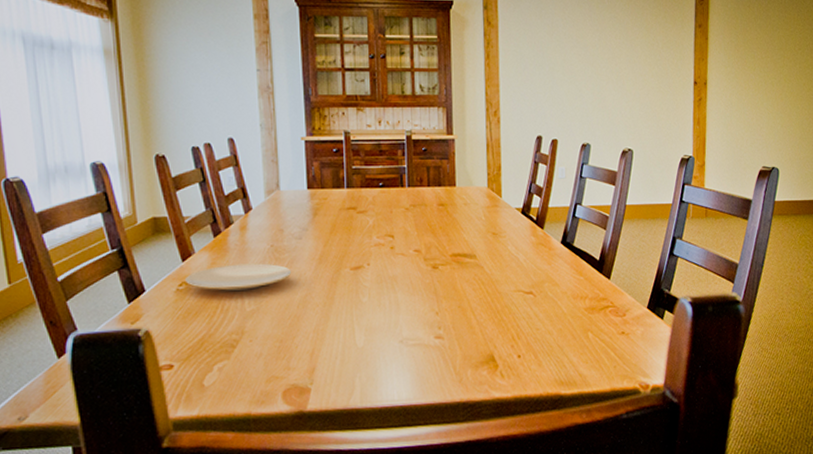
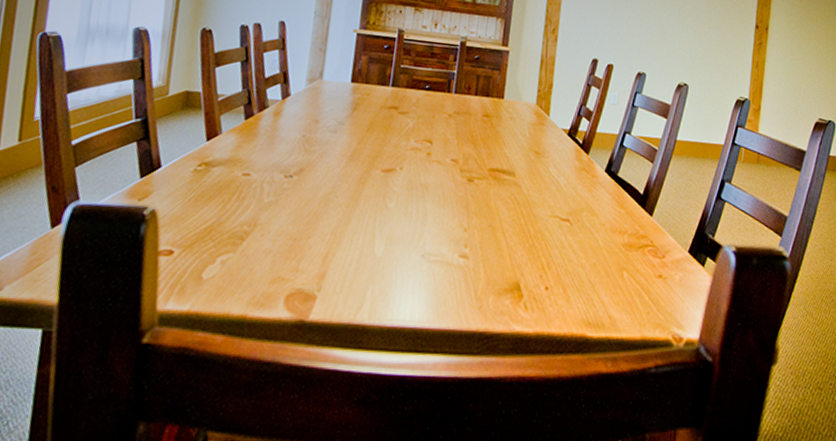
plate: present [184,263,292,291] -> none [205,150,320,180]

